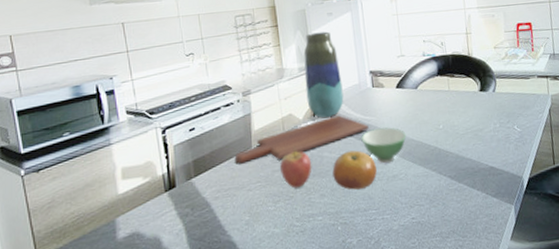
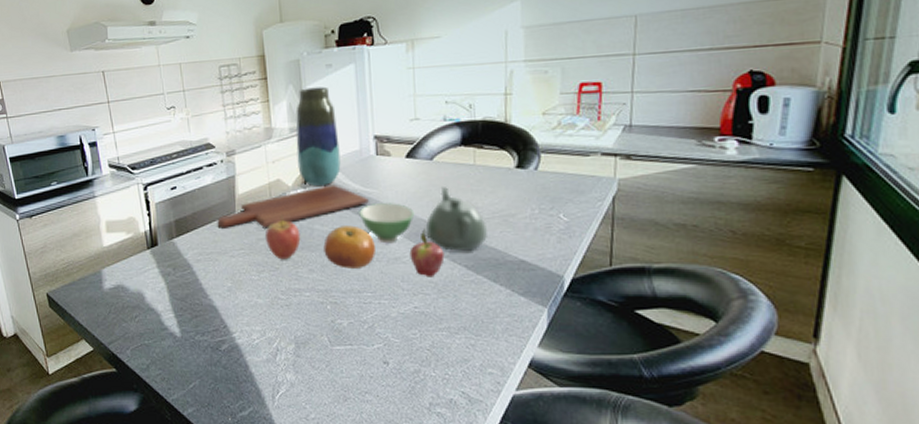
fruit: none [404,148,433,190] -> present [409,229,445,278]
teapot: none [415,110,465,164] -> present [425,187,489,251]

